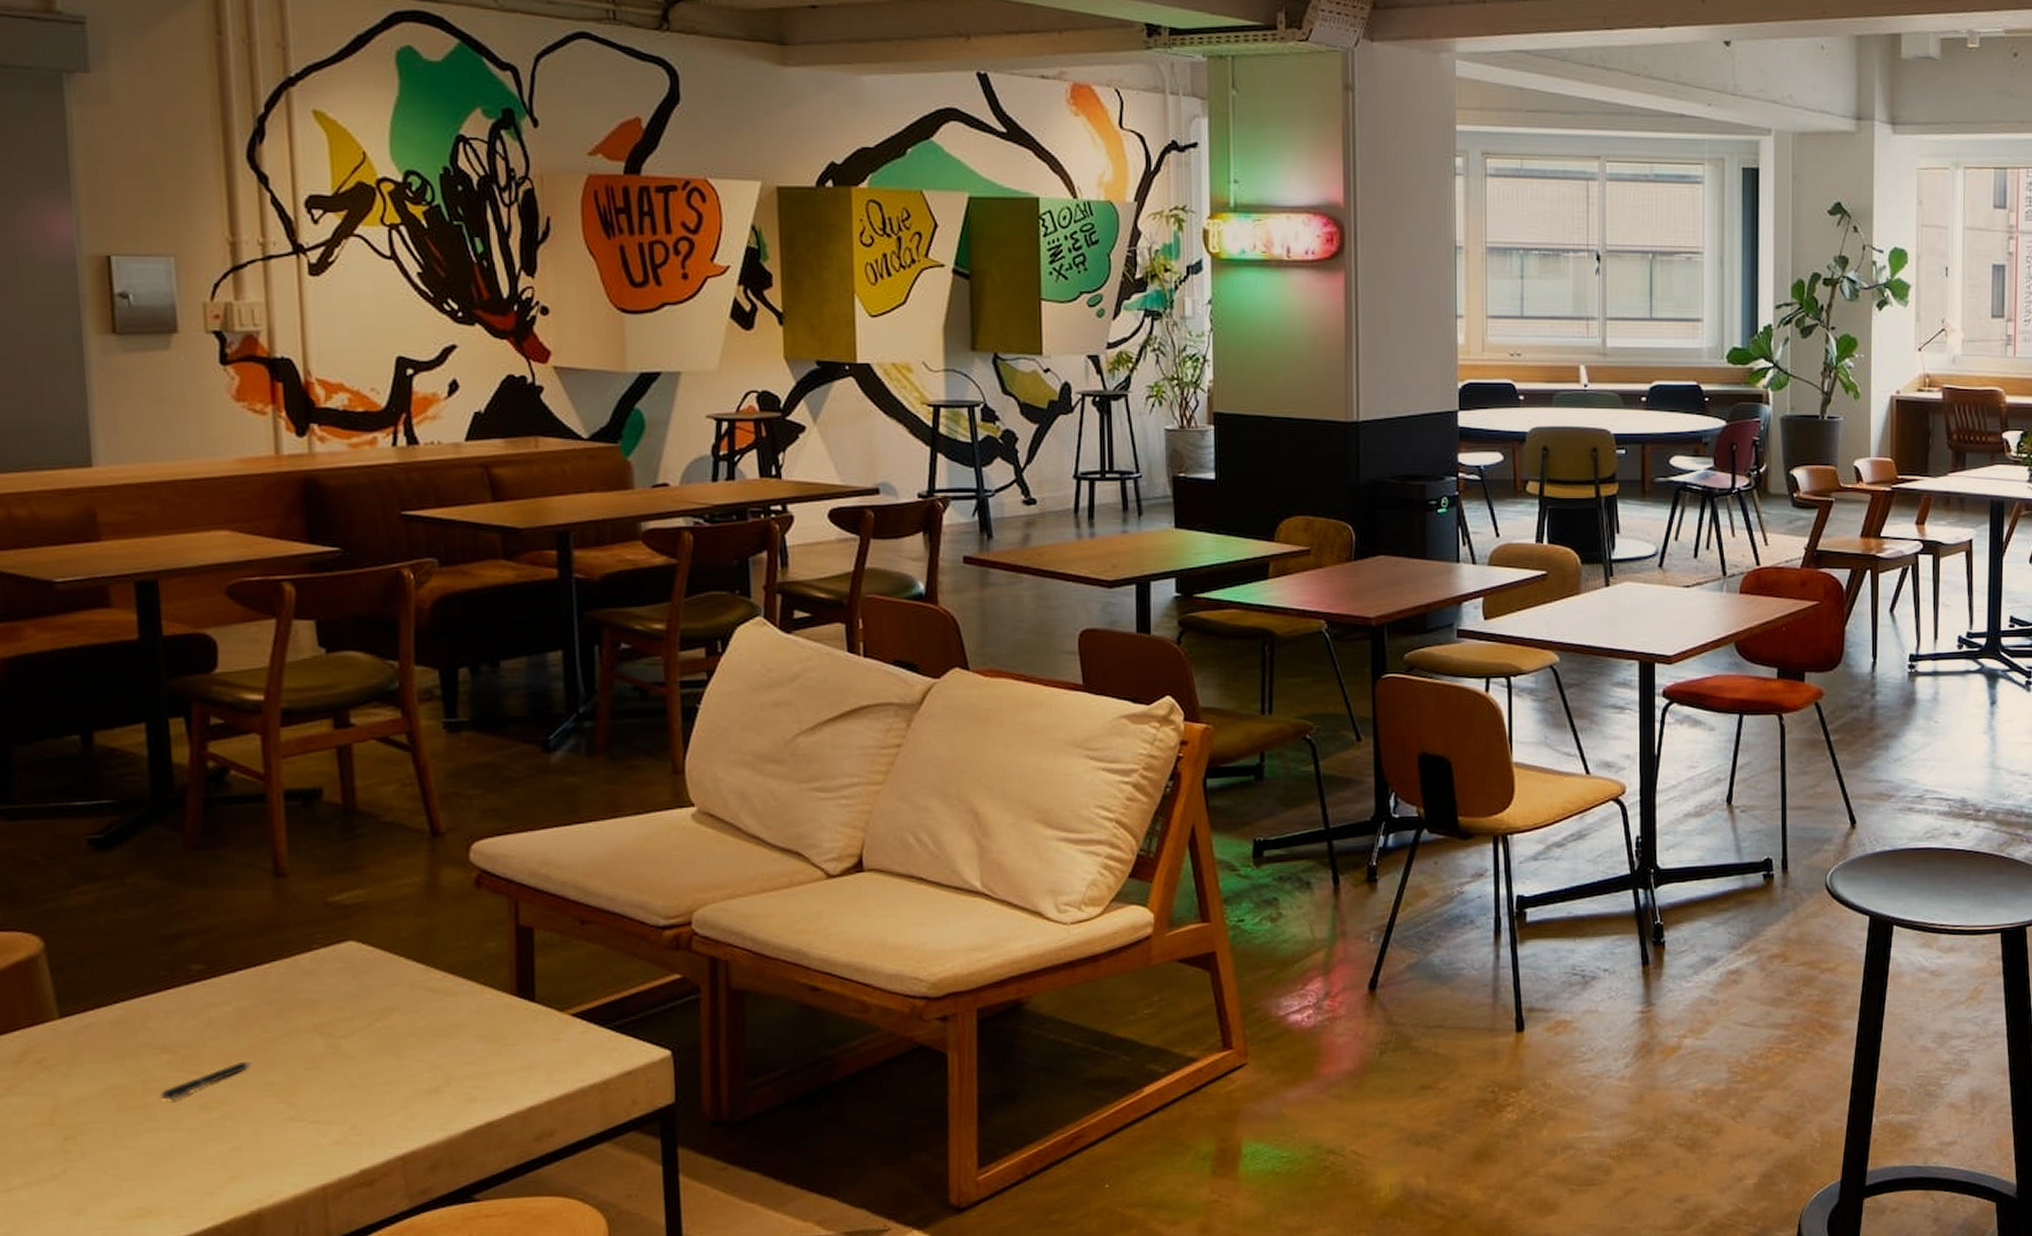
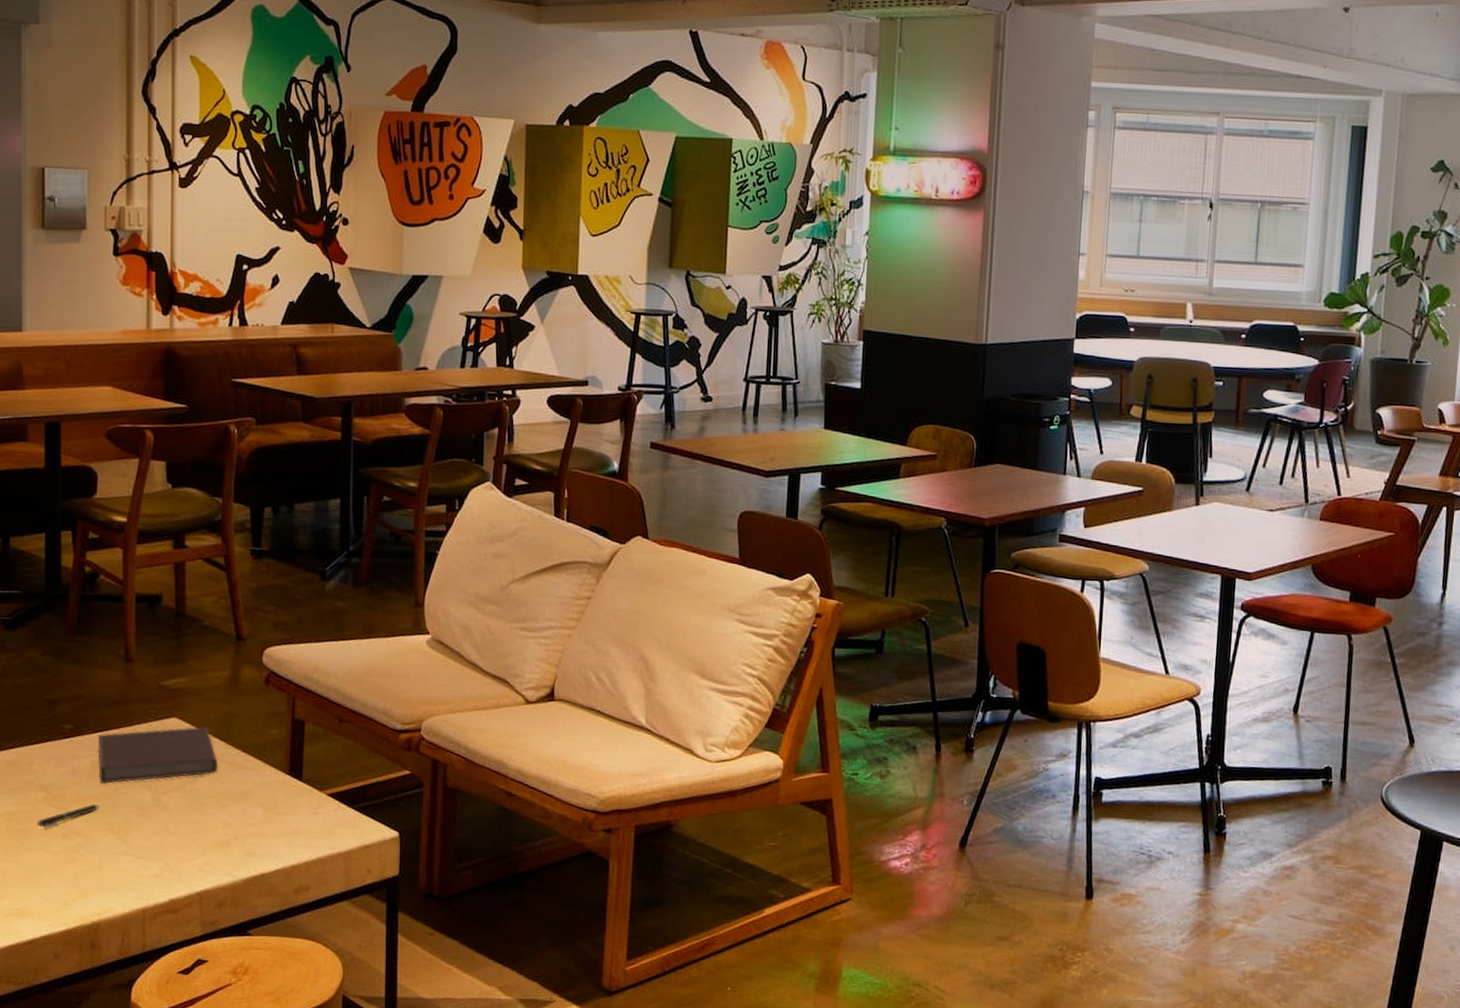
notebook: none [241,948,417,1035] -> present [97,726,218,785]

